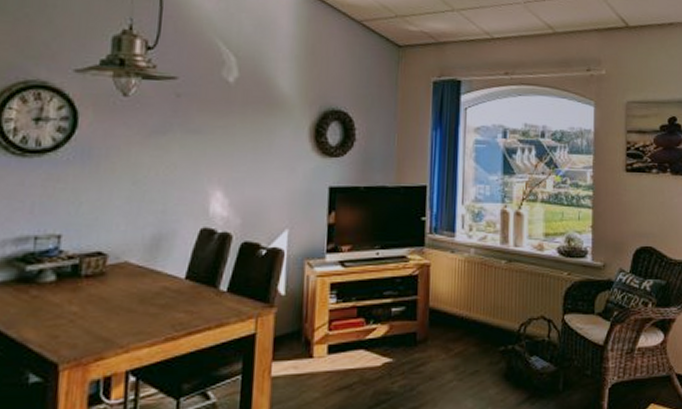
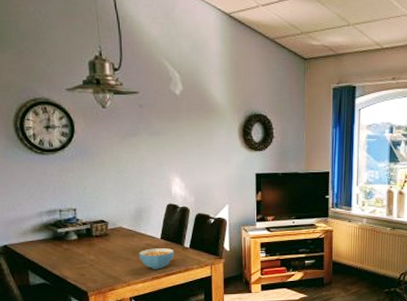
cereal bowl: none [148,293,204,326] -> present [139,248,174,270]

